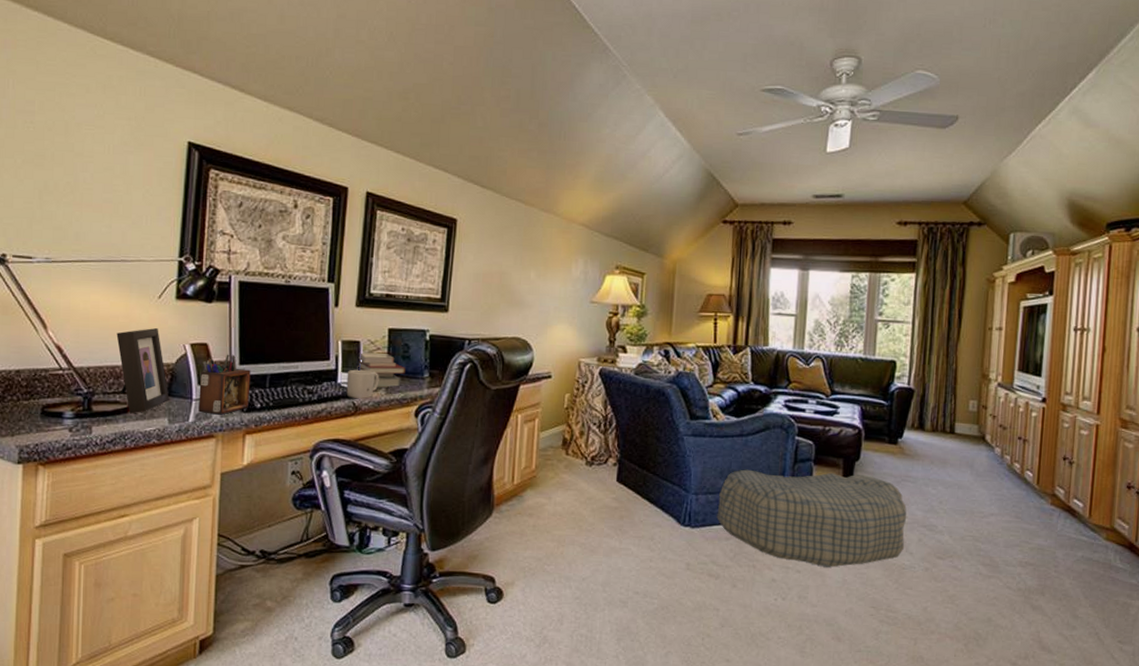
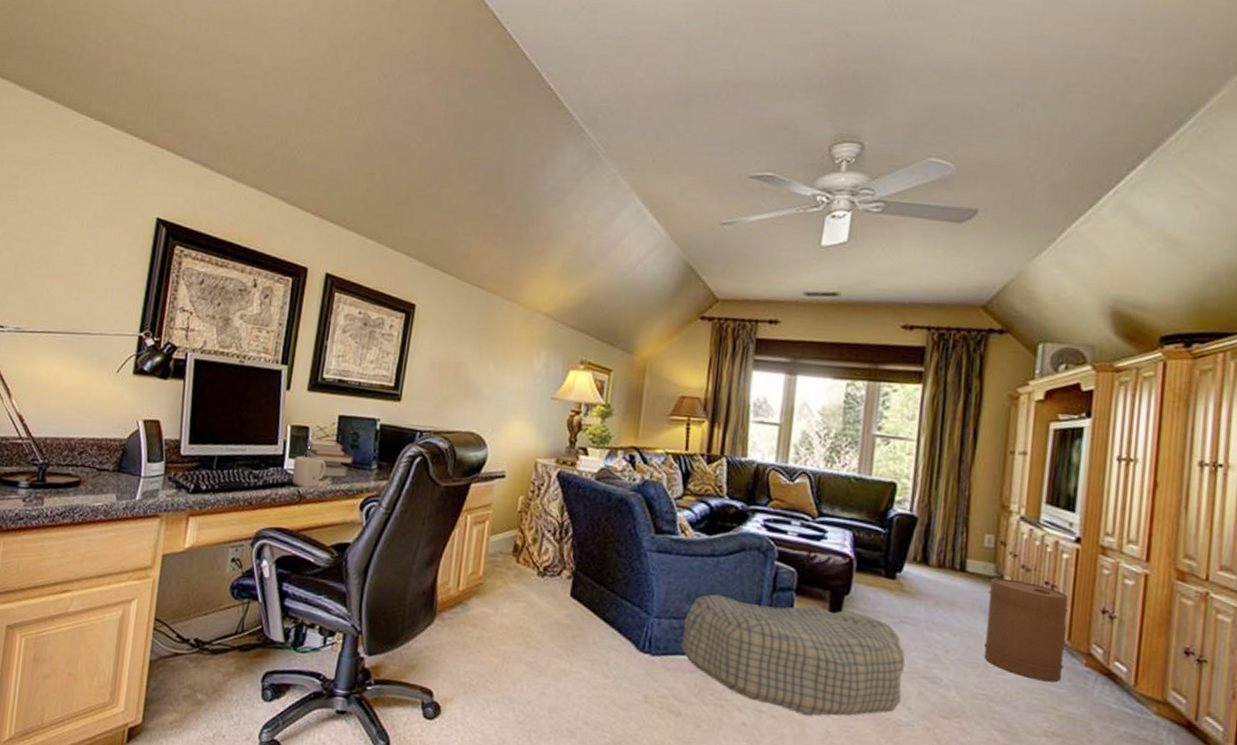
picture frame: present [116,327,170,414] -> none [73,401,119,488]
desk organizer: present [198,354,251,415] -> none [146,432,200,495]
basket: none [970,436,1037,521] -> present [983,577,1069,683]

